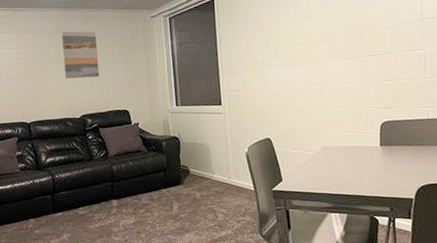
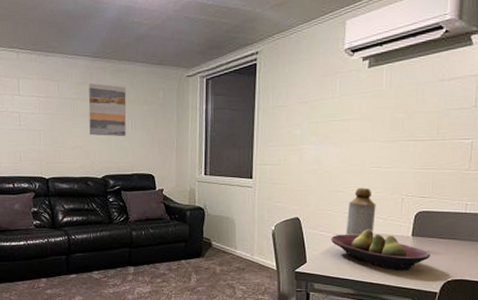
fruit bowl: none [303,143,401,181] -> present [331,230,430,270]
bottle: none [315,103,343,151] -> present [345,187,376,236]

